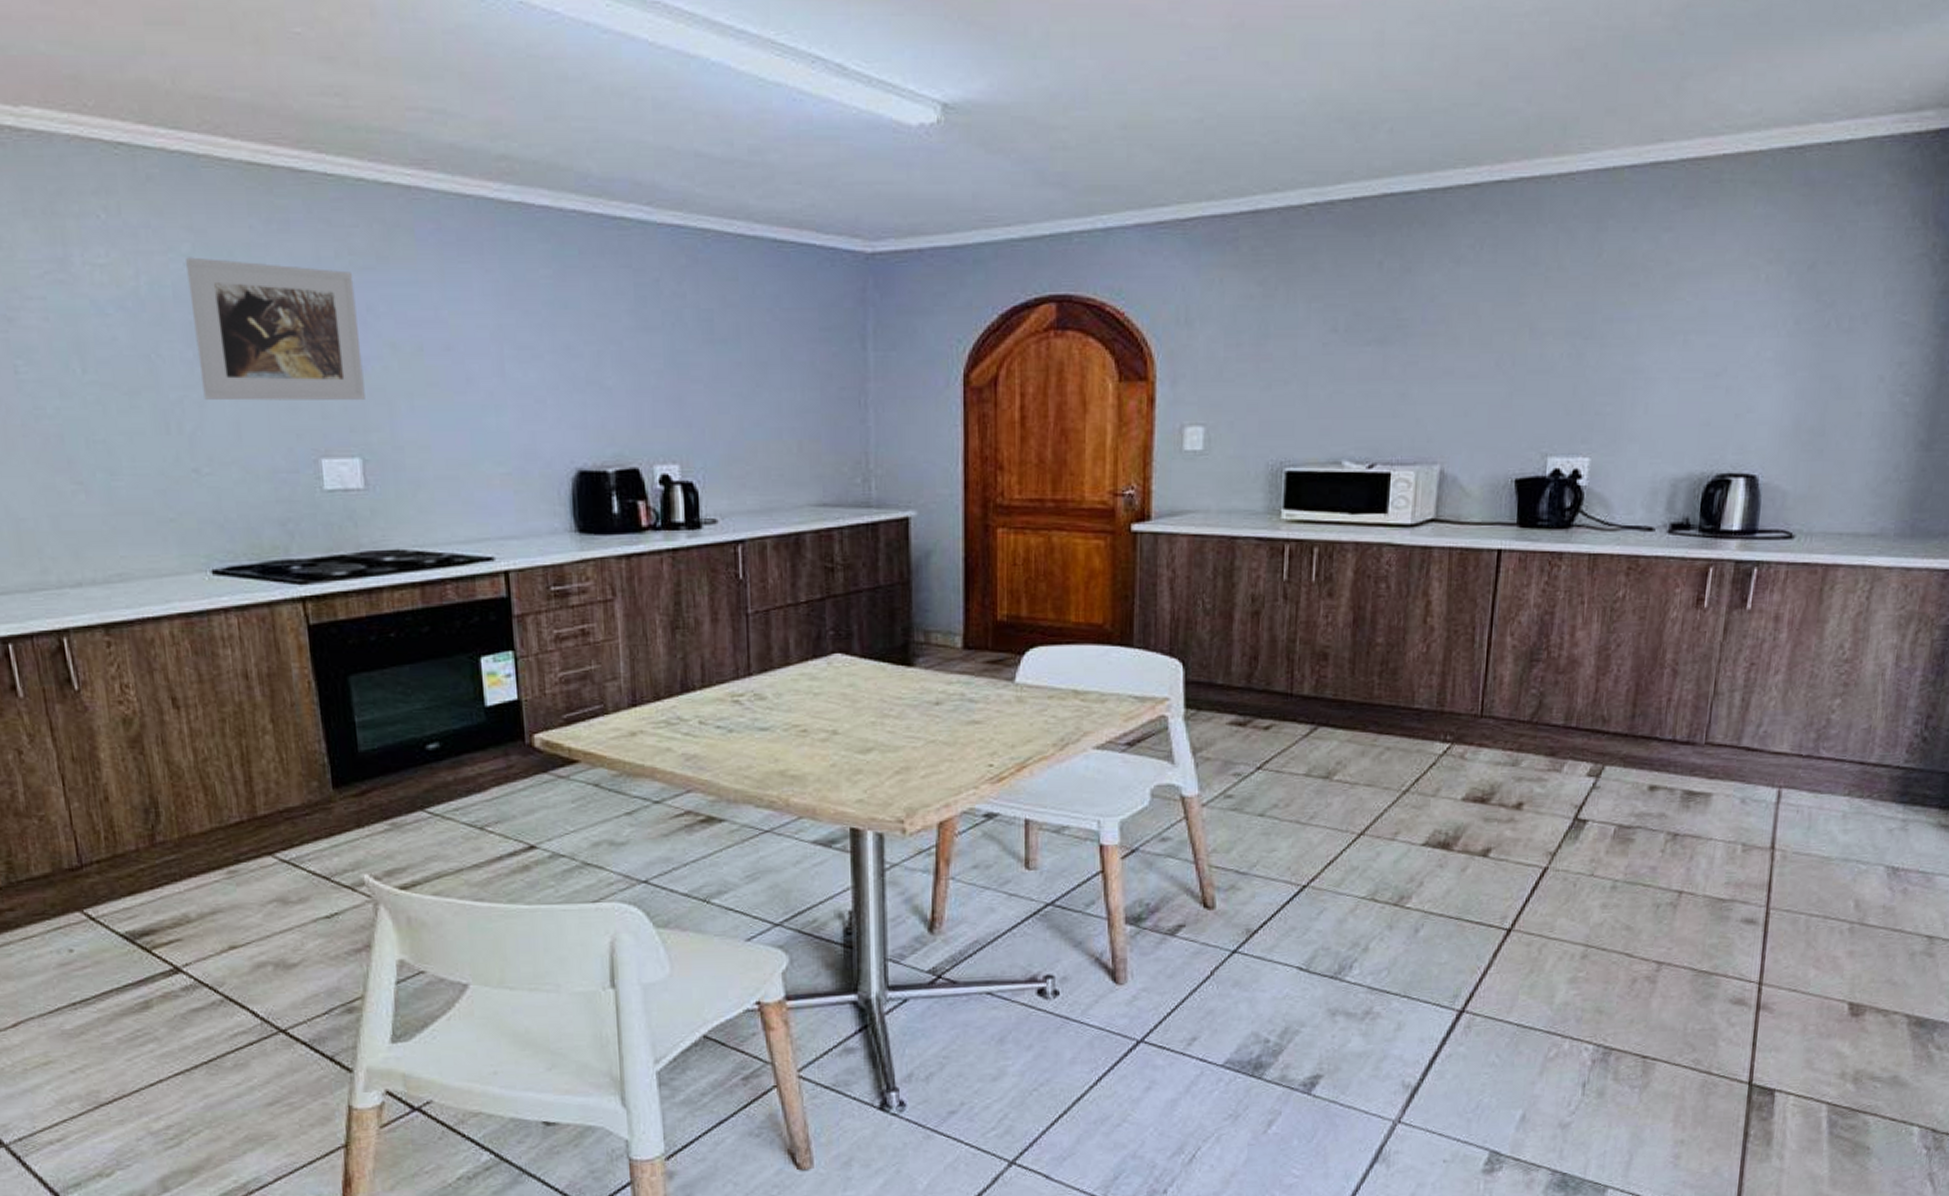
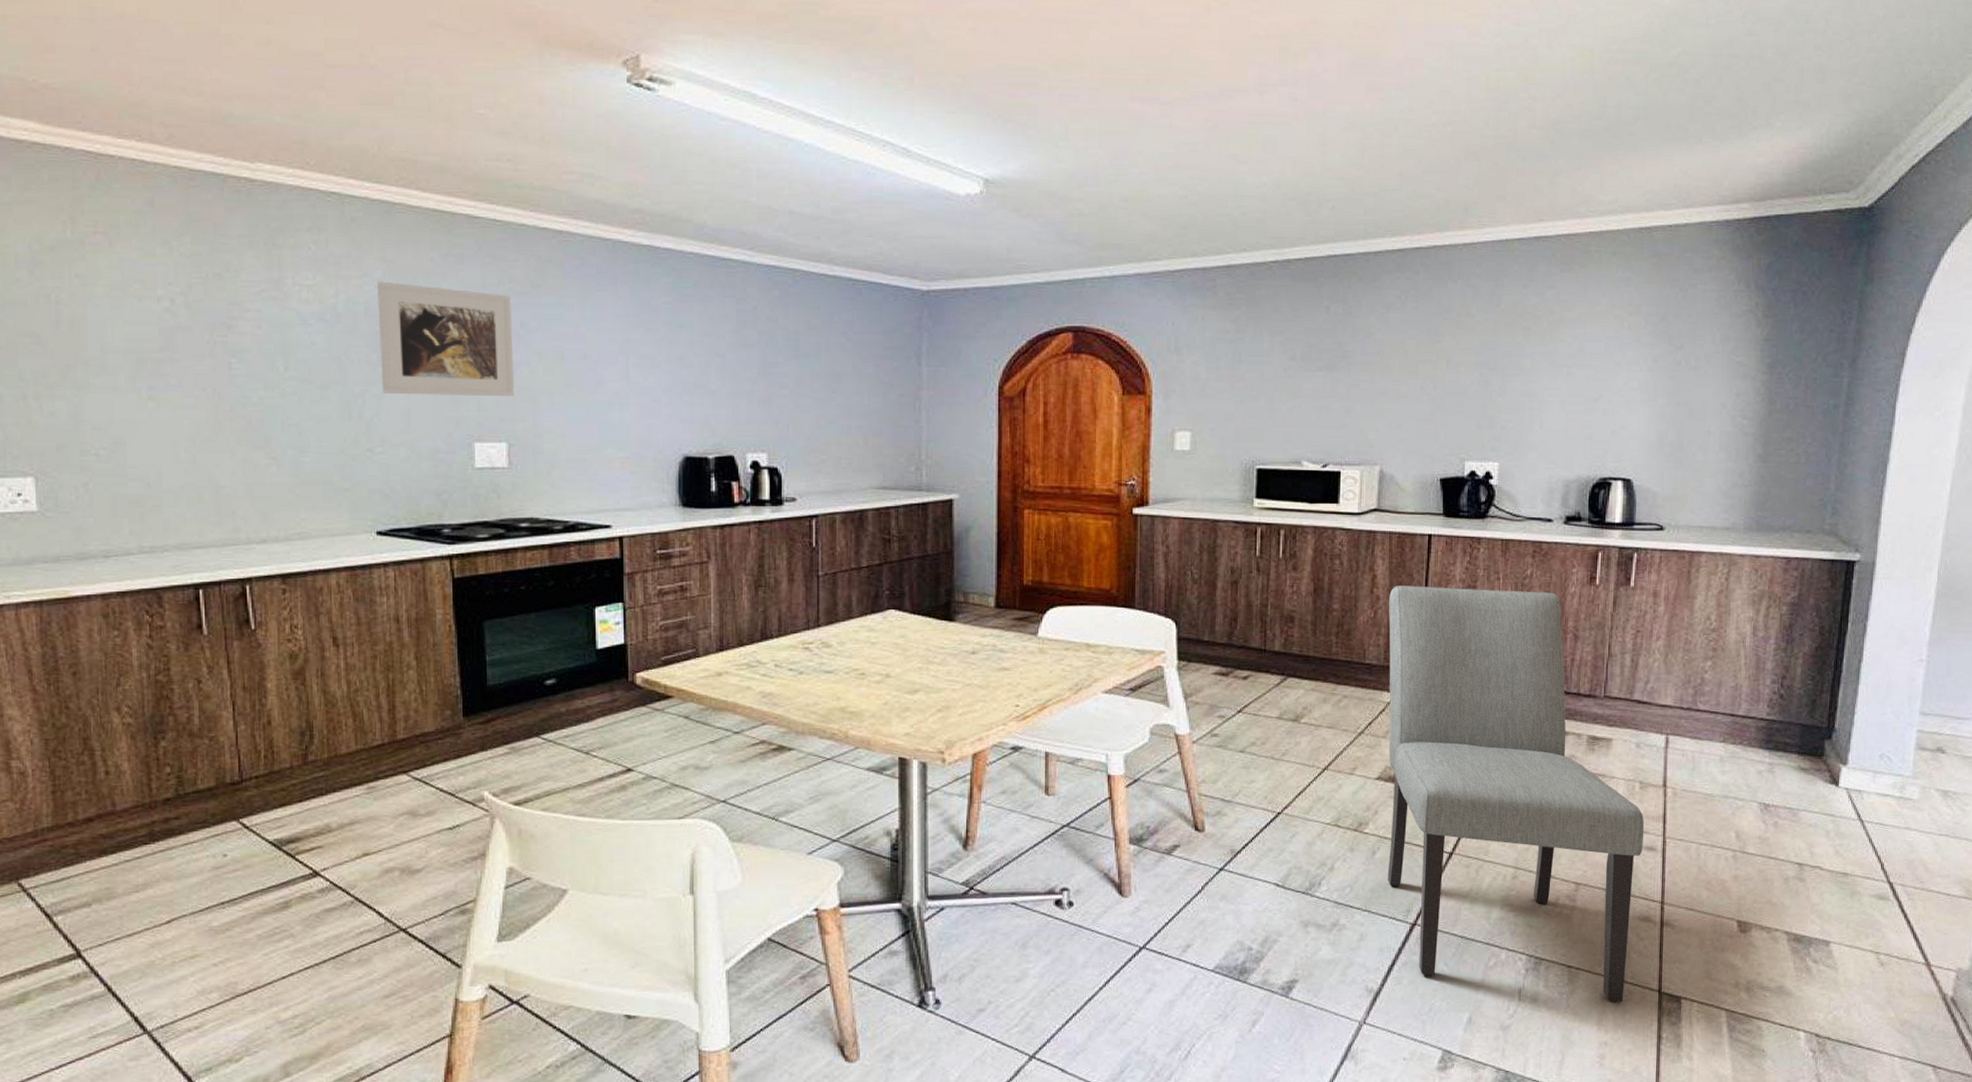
chair: none [1431,613,1745,1097] -> present [1387,586,1645,1003]

